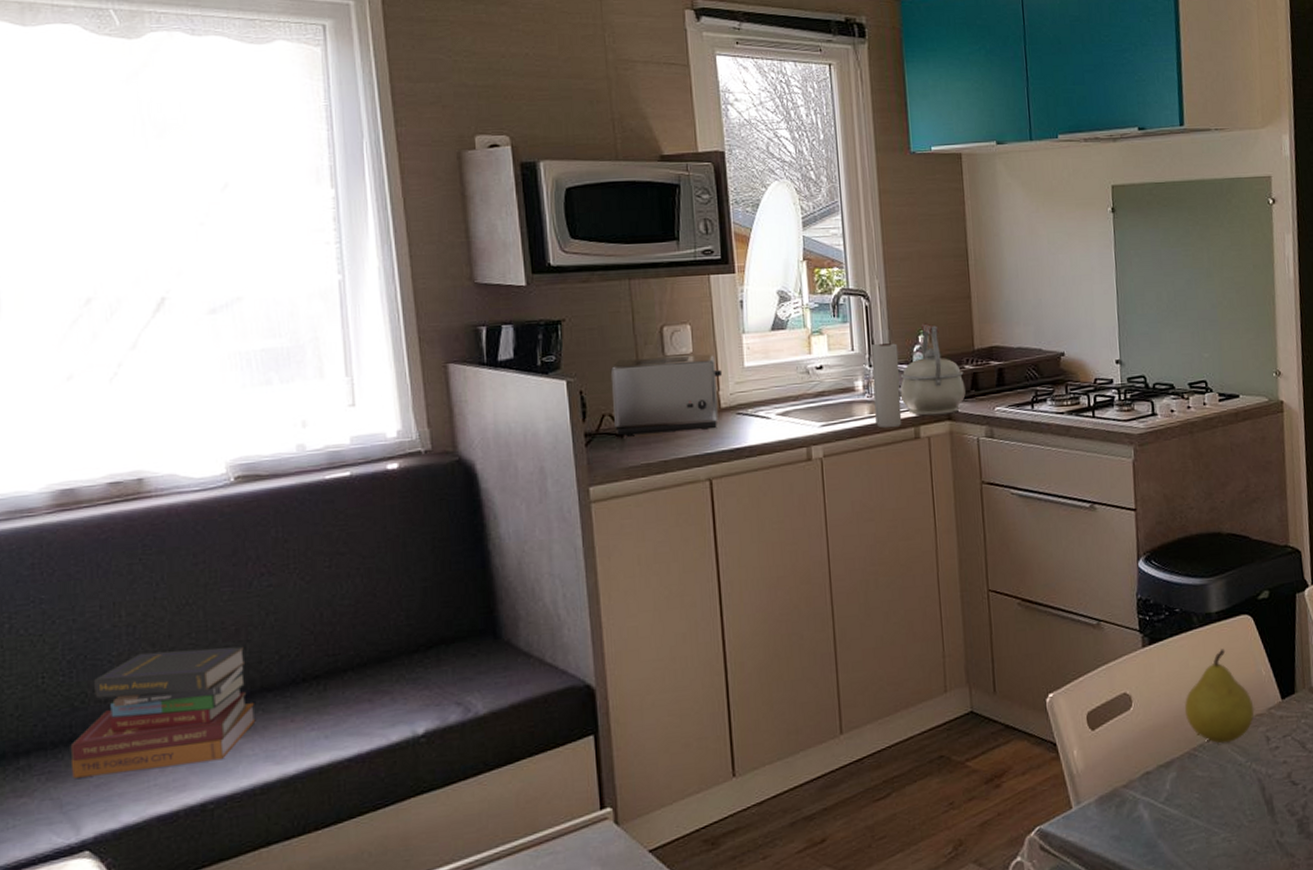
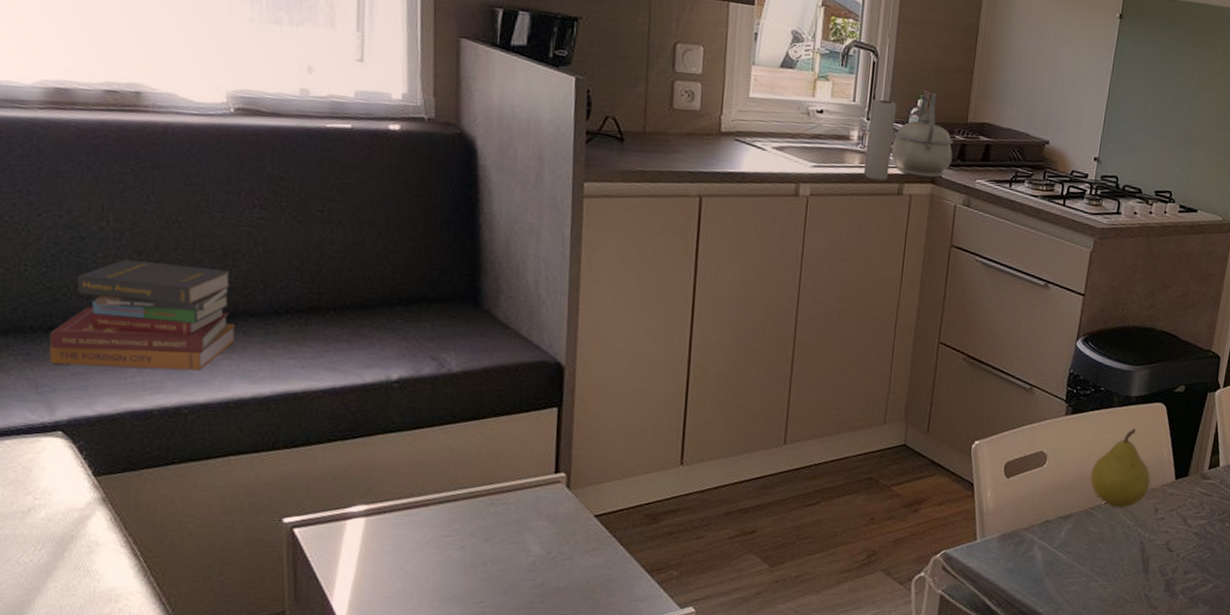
toaster: present [610,354,723,436] -> none [616,67,728,150]

